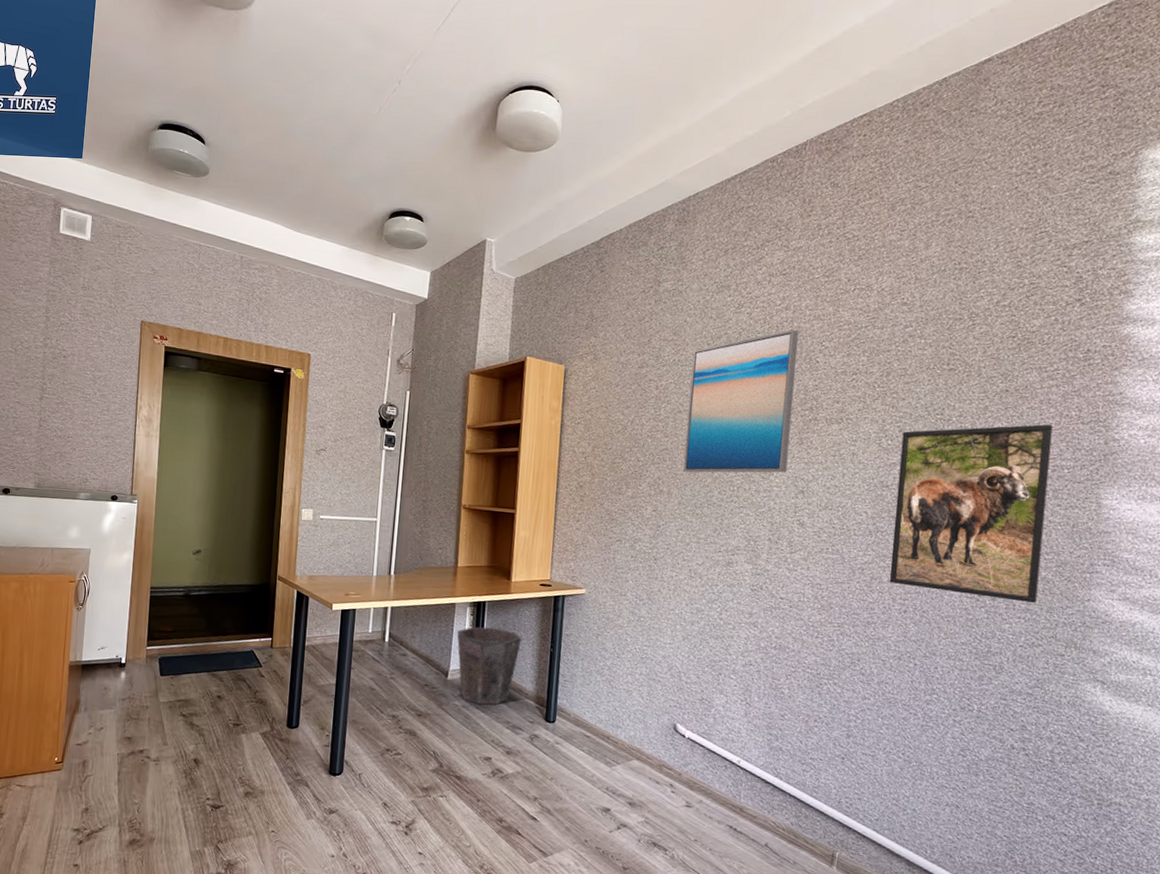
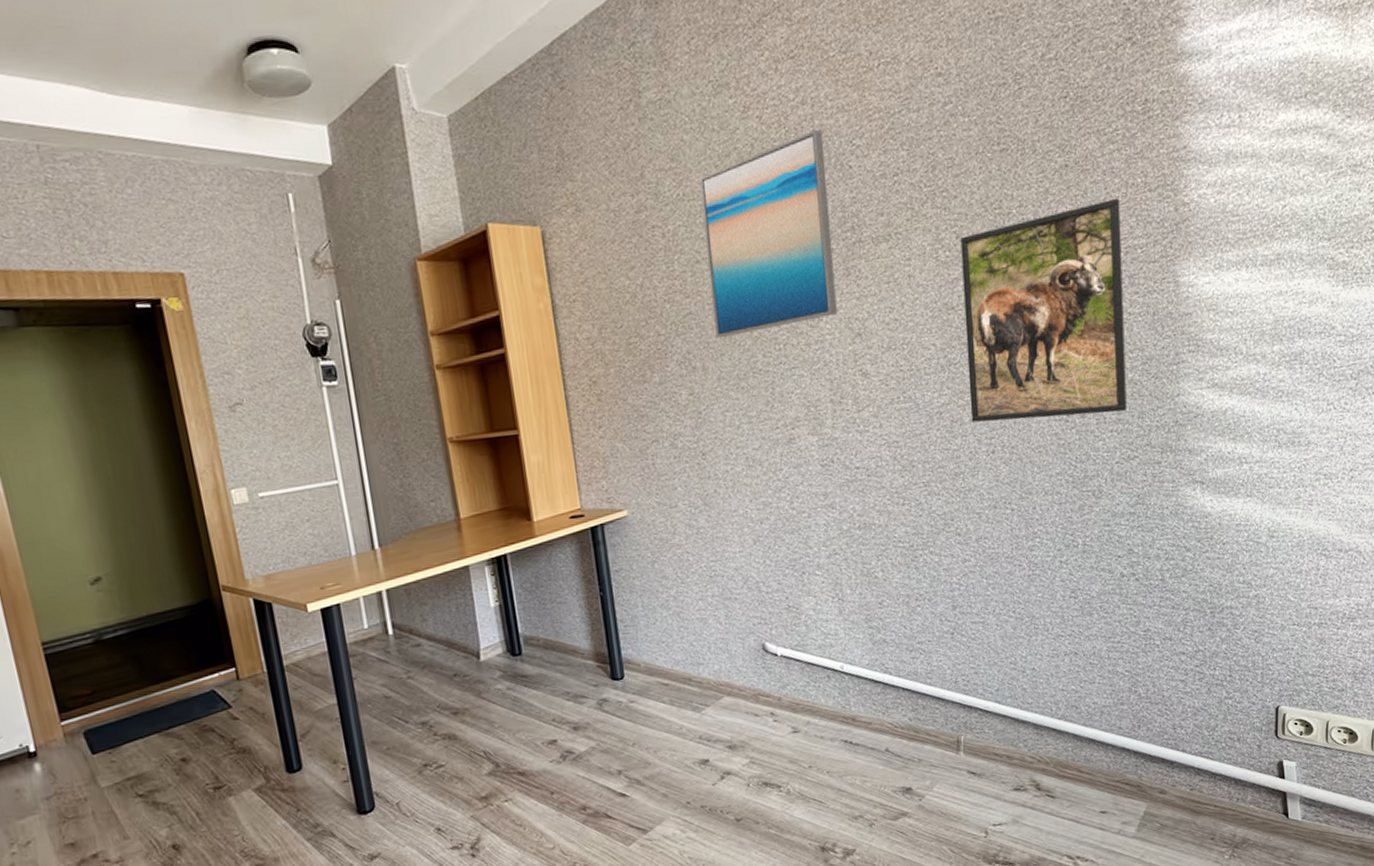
waste bin: present [457,626,521,705] -> none [479,583,562,682]

